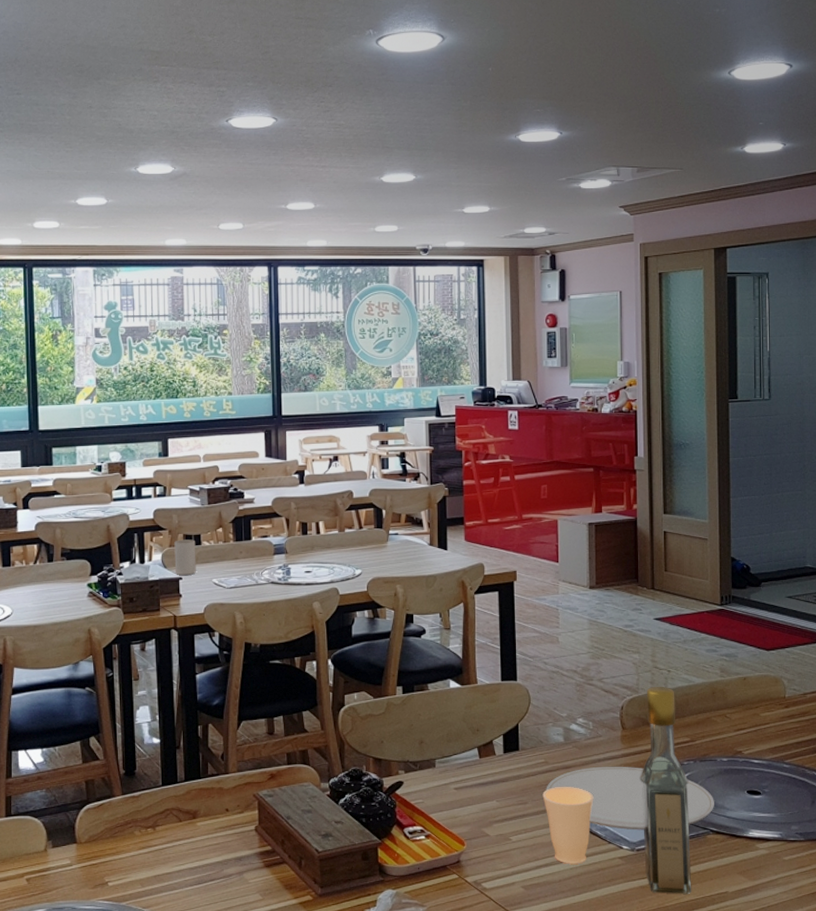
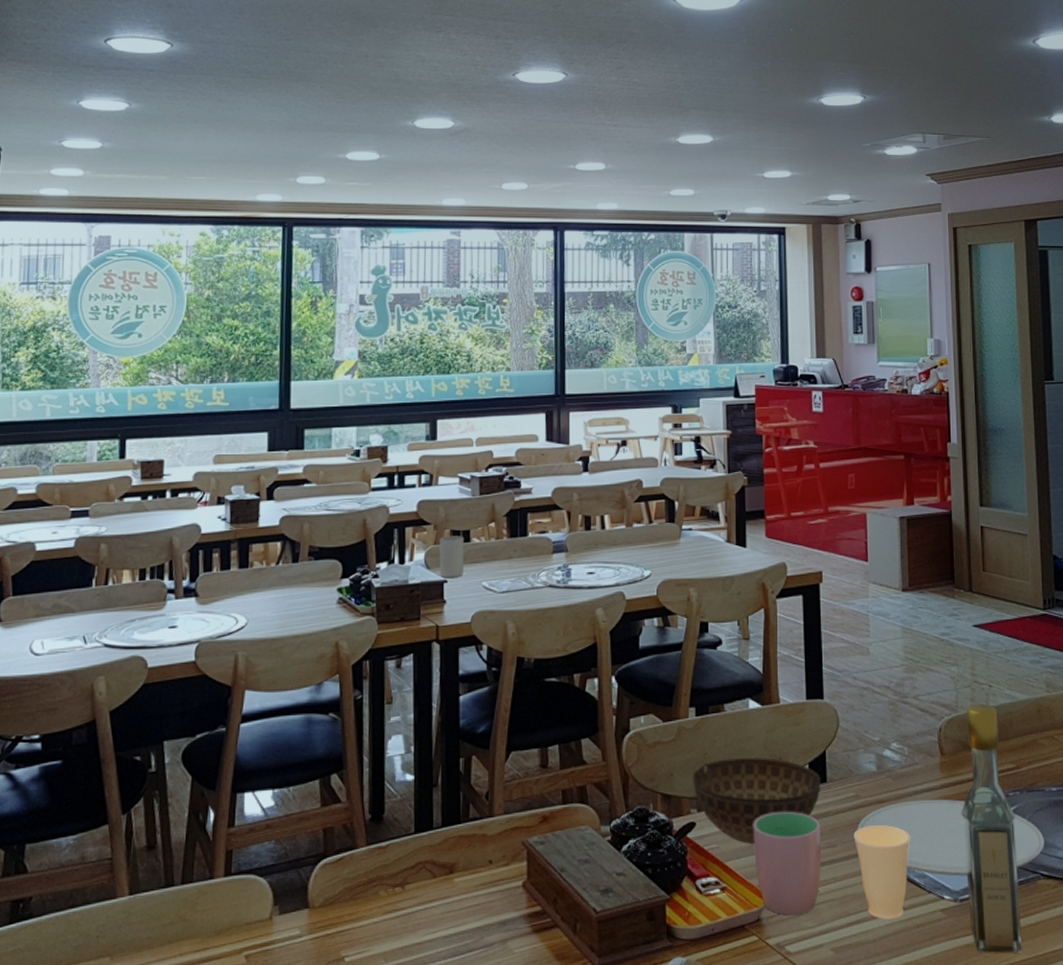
bowl: none [400,729,514,801] -> present [693,758,821,845]
cup: none [454,774,513,859] -> present [753,811,821,915]

